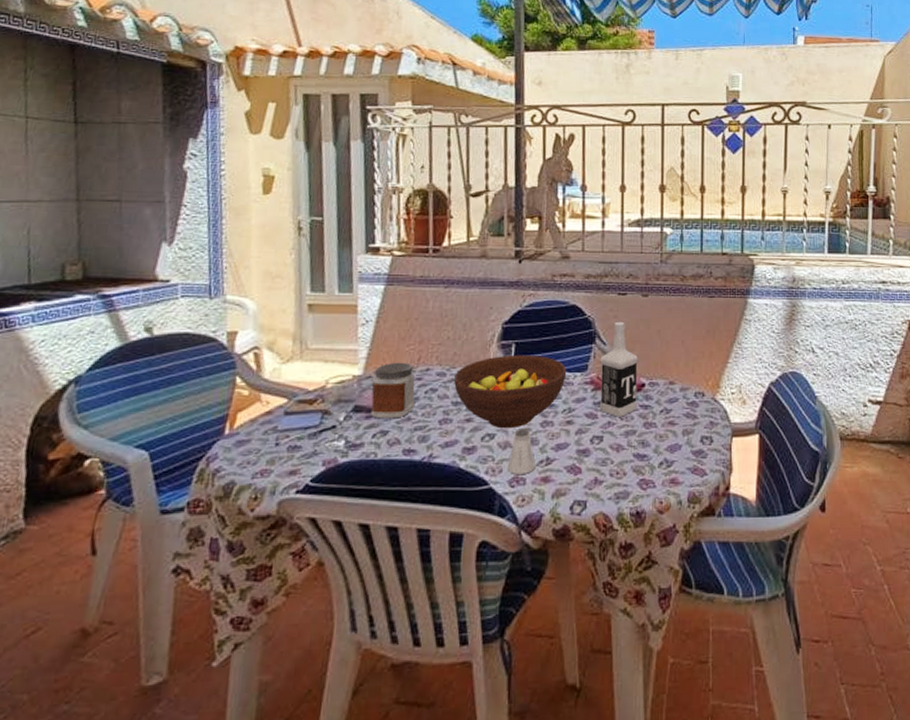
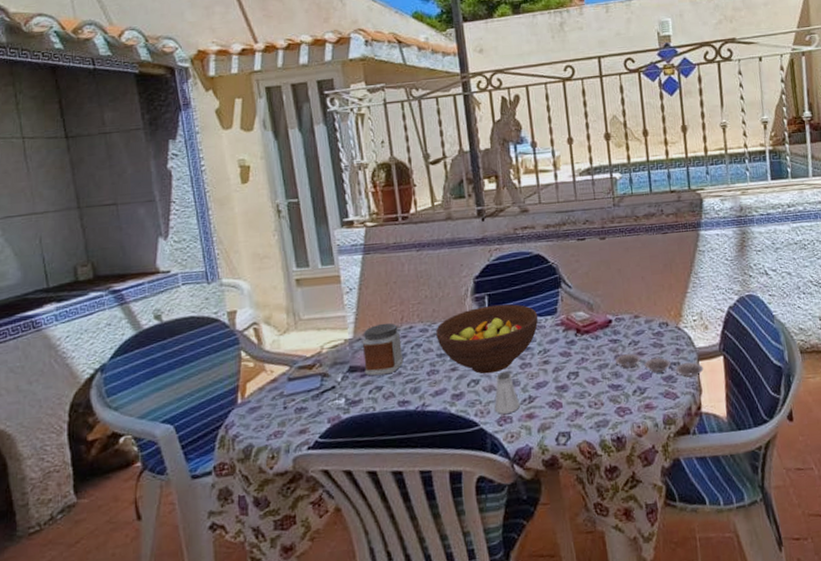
vodka: present [599,321,638,417] -> none [567,265,608,353]
plate: none [643,422,737,455] -> present [615,353,704,378]

